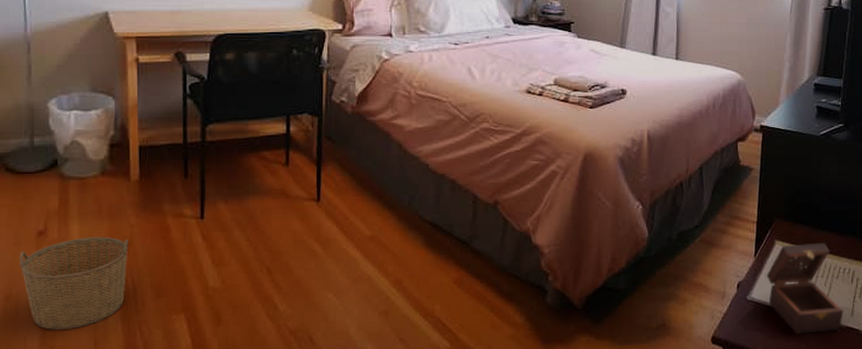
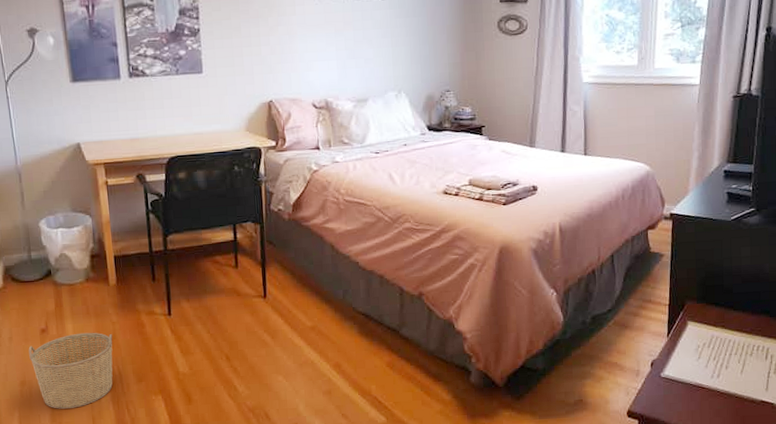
jewelry box: present [766,242,843,334] -> none [679,322,758,408]

